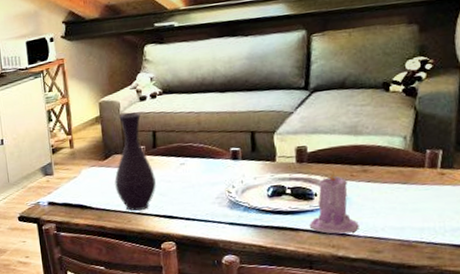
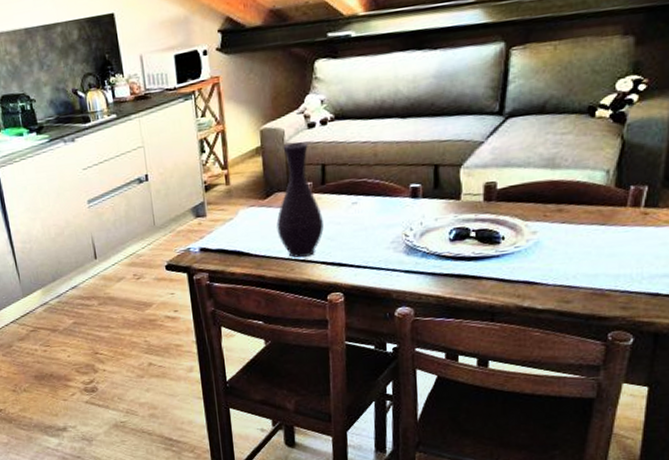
candle: present [310,171,359,234] -> none [494,211,548,283]

